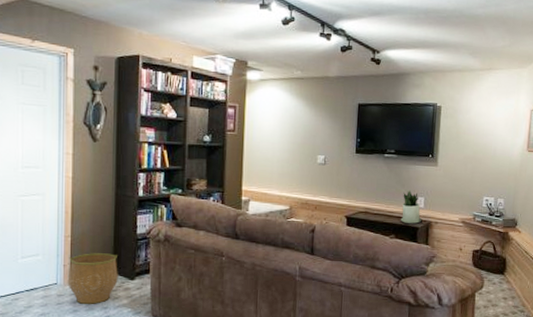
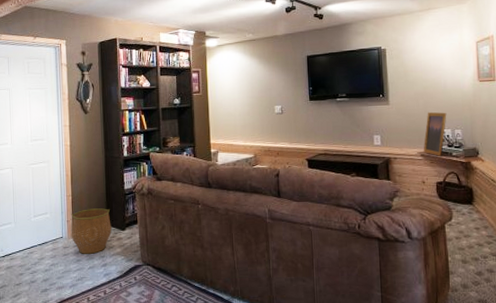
planter: present [400,191,422,224] -> none [359,130,381,161]
picture frame: none [464,177,493,224] -> present [423,111,447,156]

